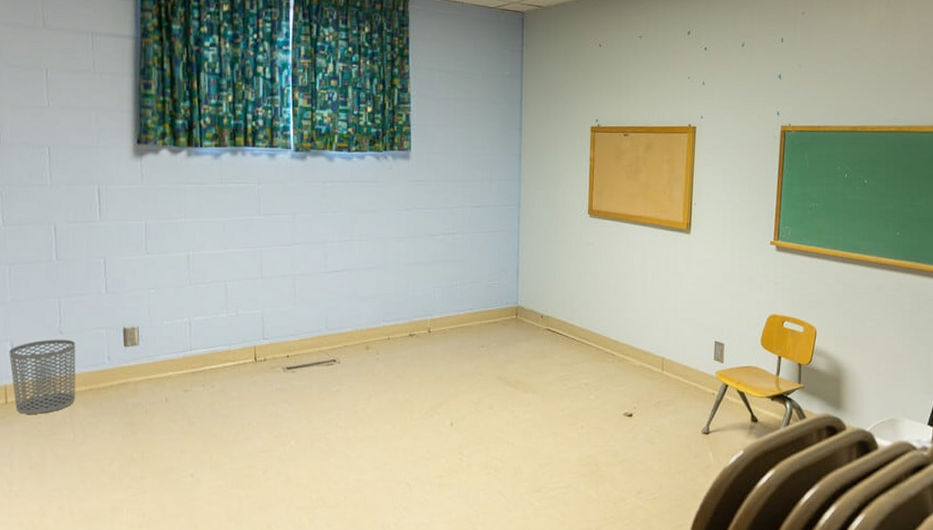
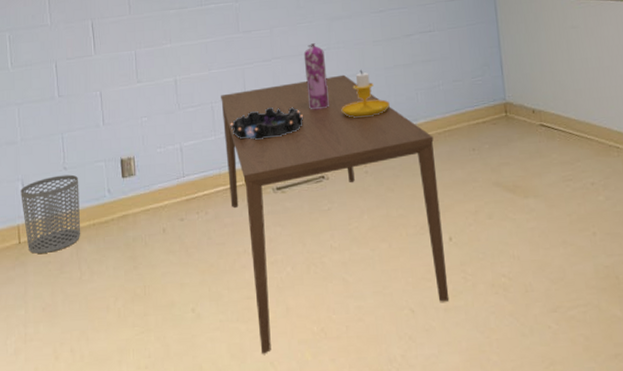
dining table: none [235,266,446,518] -> present [221,74,450,355]
decorative bowl: none [243,290,320,320] -> present [230,106,304,140]
gas cylinder: none [325,233,347,297] -> present [303,43,329,110]
candlestick: none [358,263,407,309] -> present [341,69,390,119]

